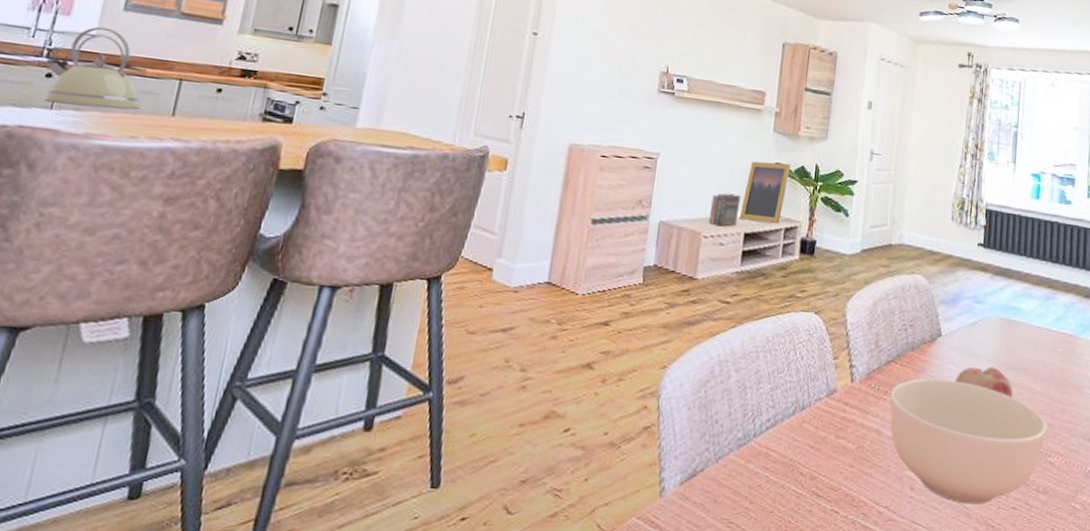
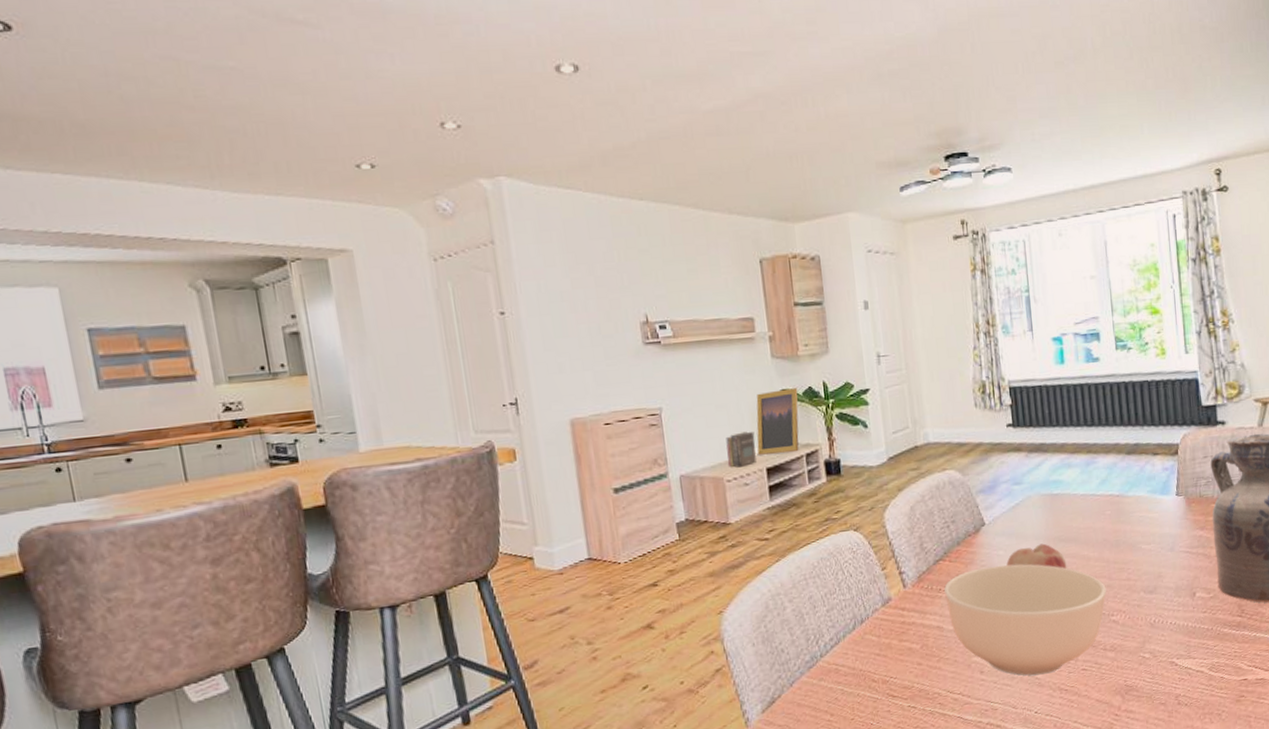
kettle: present [43,26,141,111] -> none [49,410,154,496]

